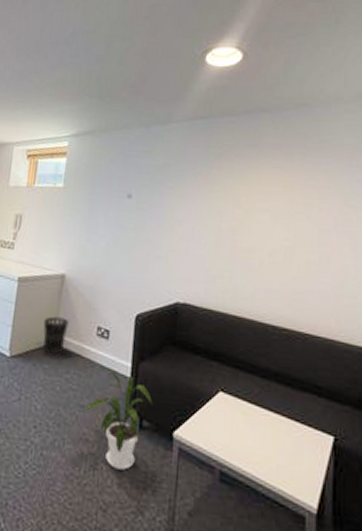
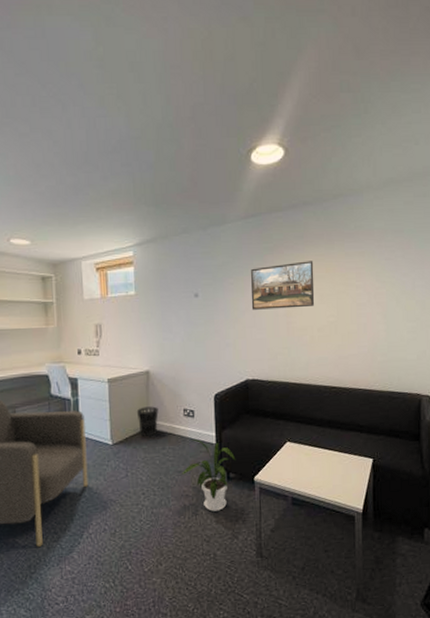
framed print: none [190,172,268,226] -> present [250,261,315,310]

